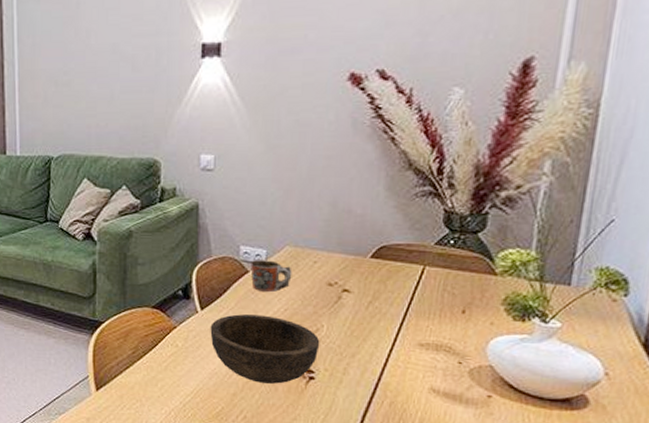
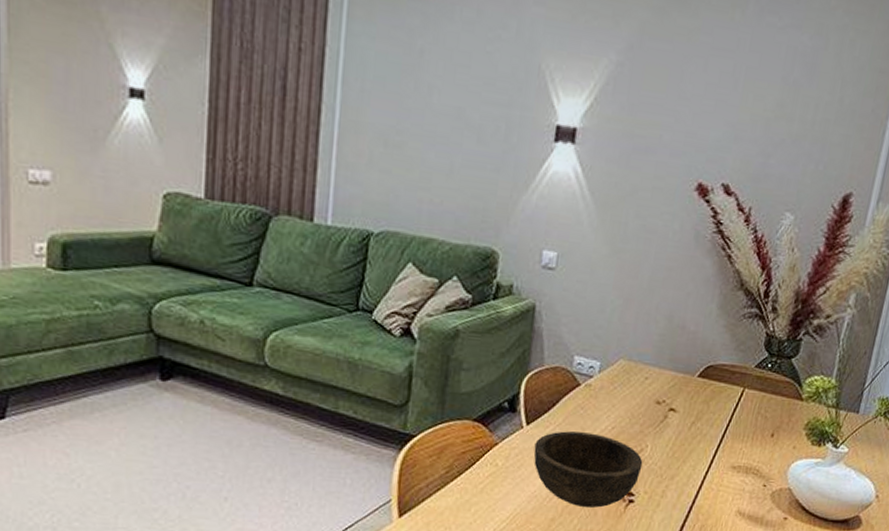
mug: present [249,260,292,293] -> none [582,372,624,409]

